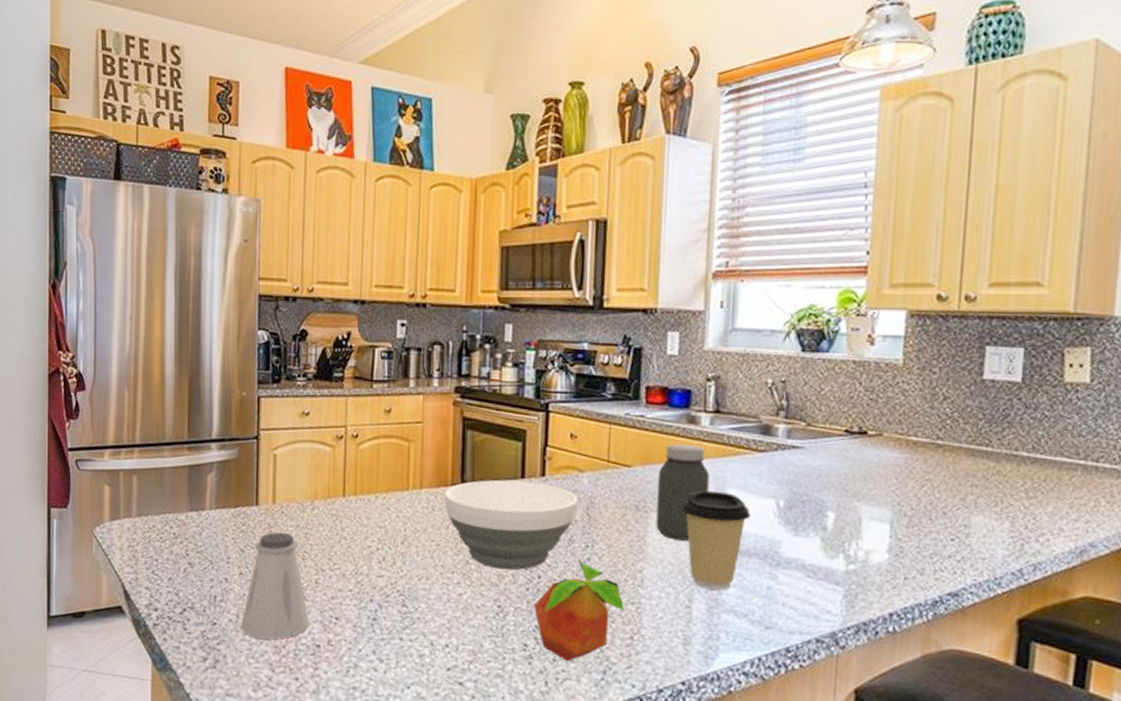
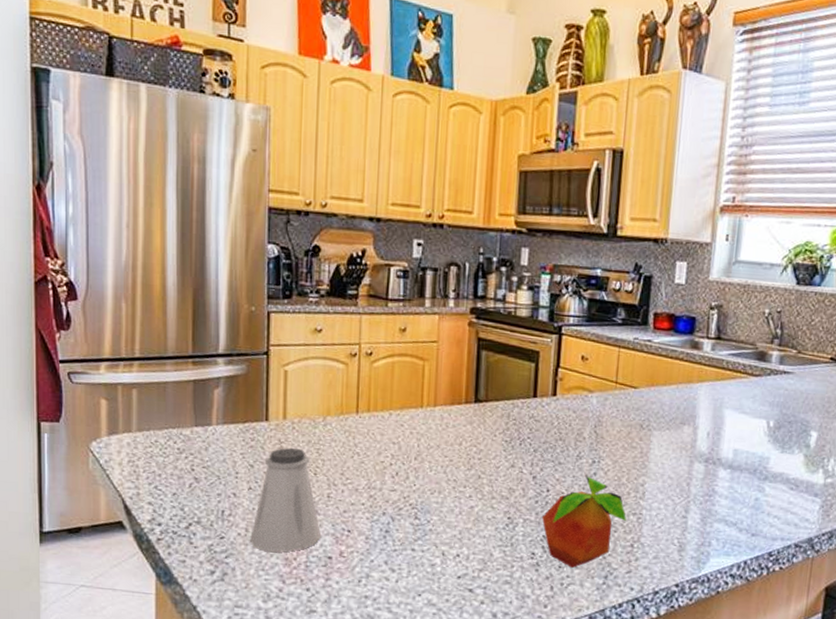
bowl: present [444,479,578,570] -> none [457,398,586,484]
jar: present [656,444,710,541] -> none [658,367,709,457]
coffee cup: present [682,490,751,590] -> none [682,411,744,502]

